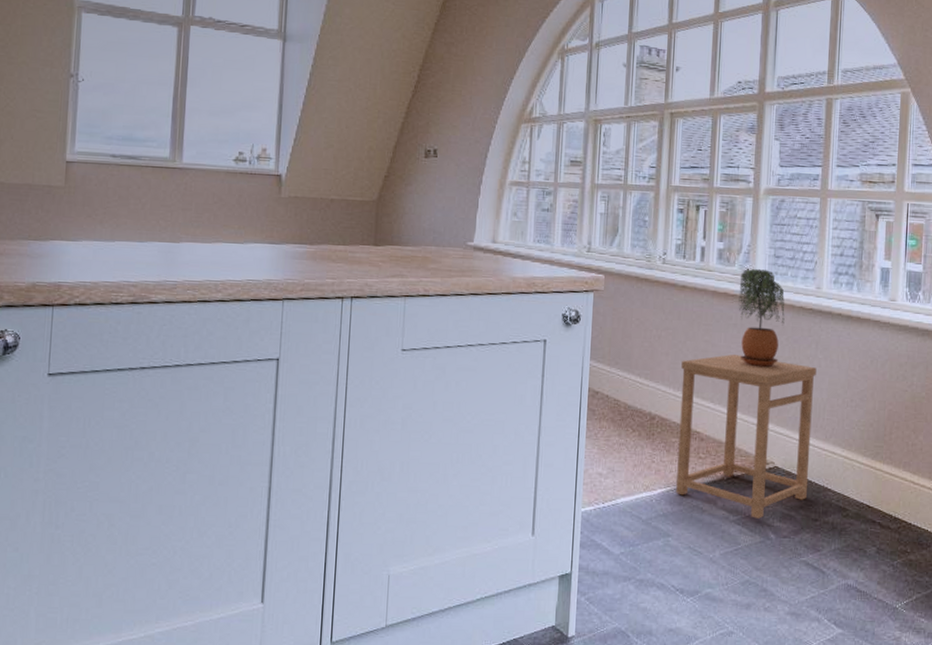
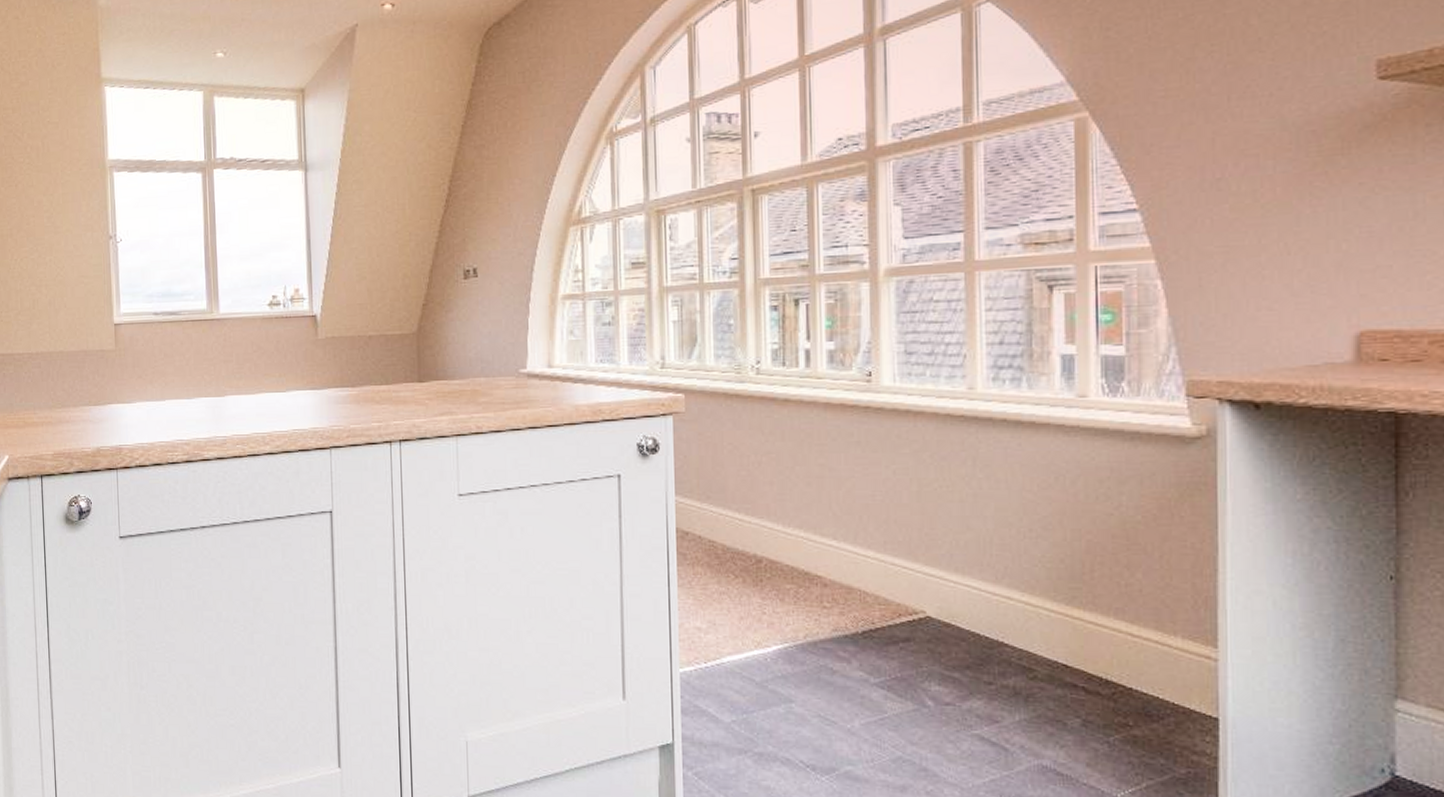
side table: present [676,354,817,519] -> none [791,480,976,681]
potted plant: present [738,268,785,367] -> none [860,370,926,492]

